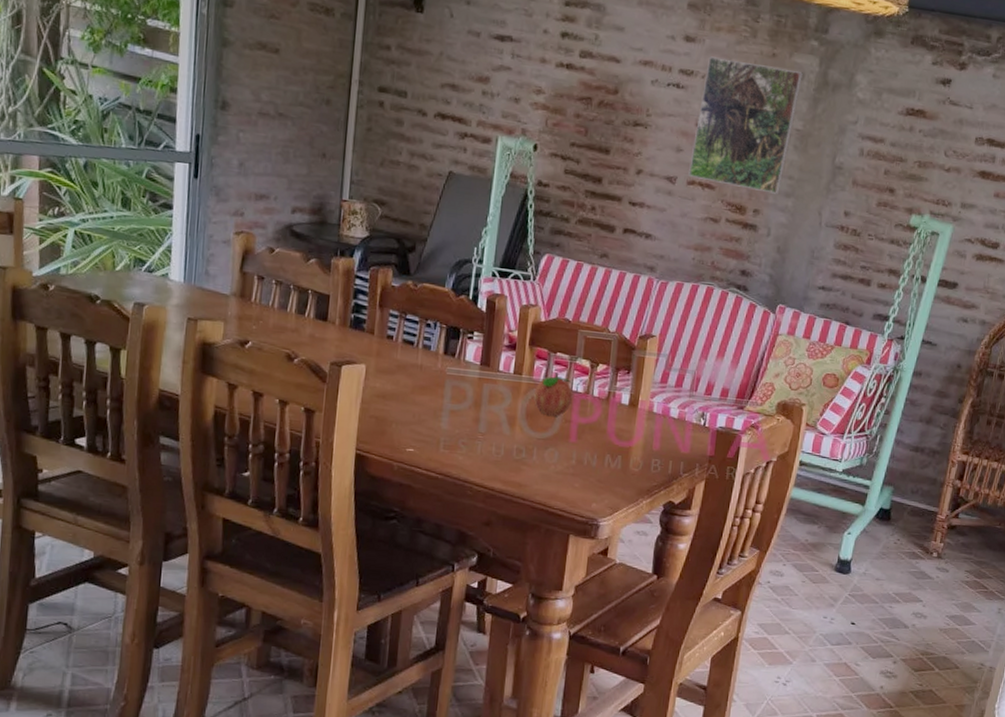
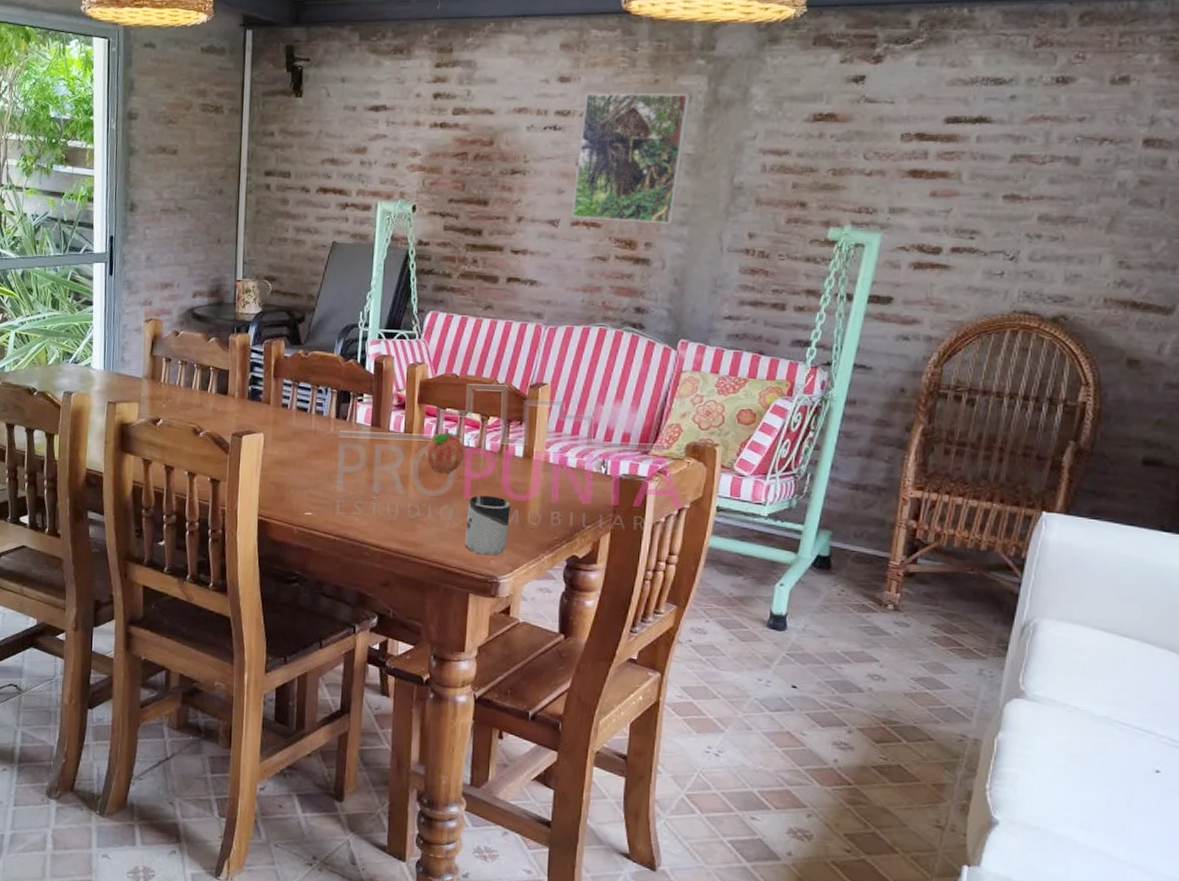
cup: none [568,440,614,499] -> present [465,495,511,556]

